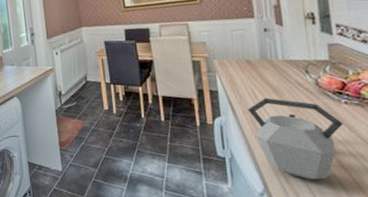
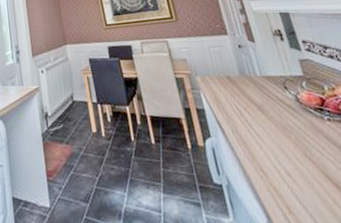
kettle: present [247,97,343,180] -> none [236,115,332,209]

